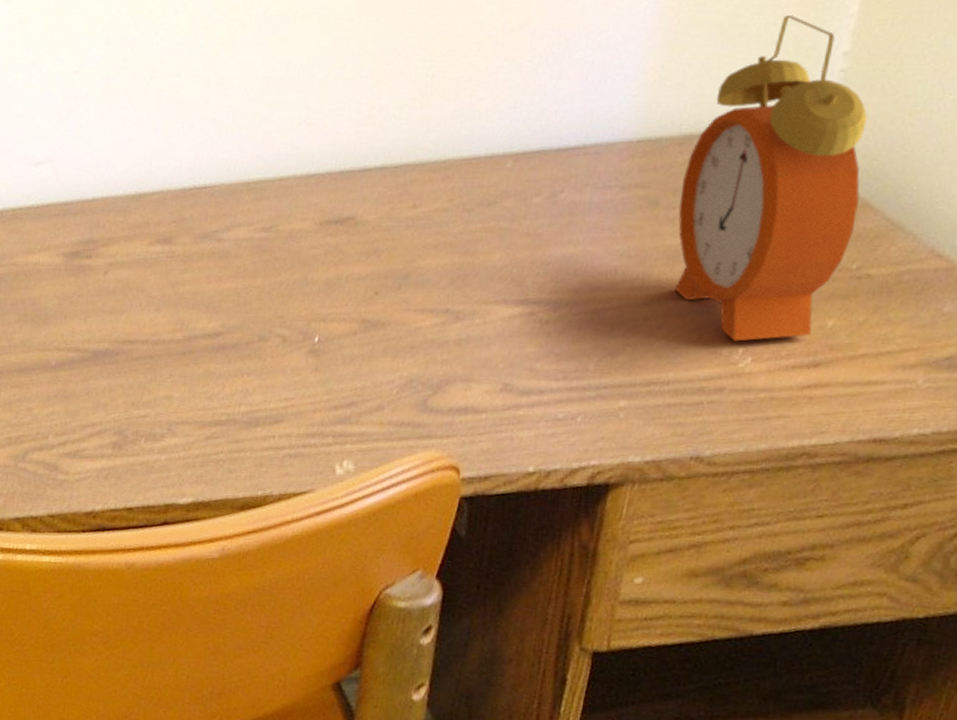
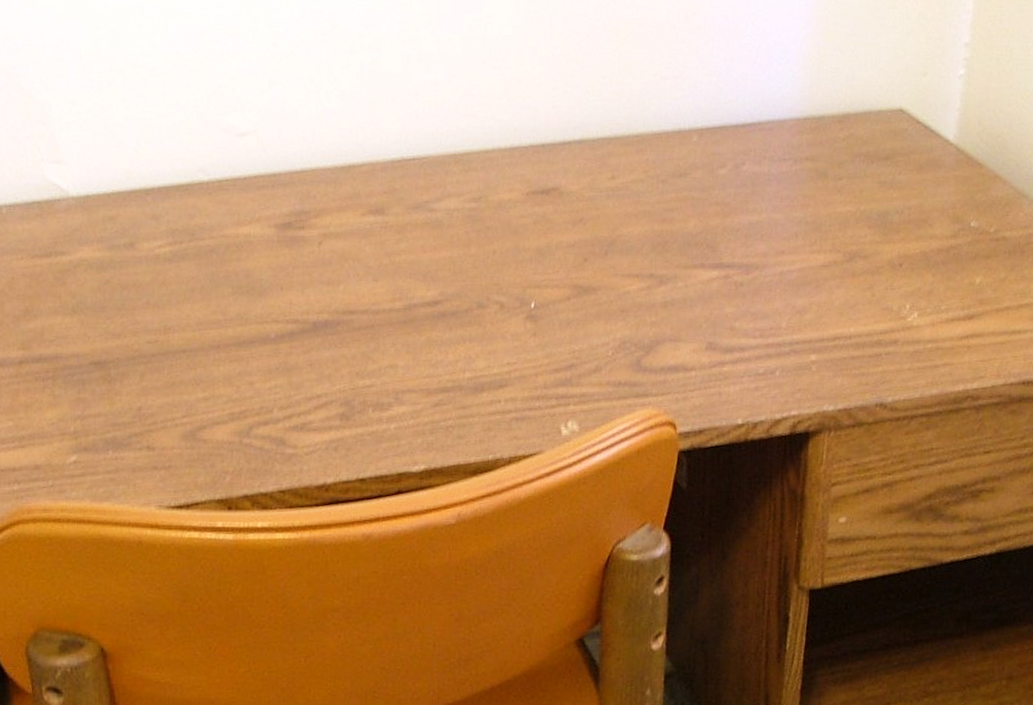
alarm clock: present [674,15,867,342] -> none [844,10,990,298]

